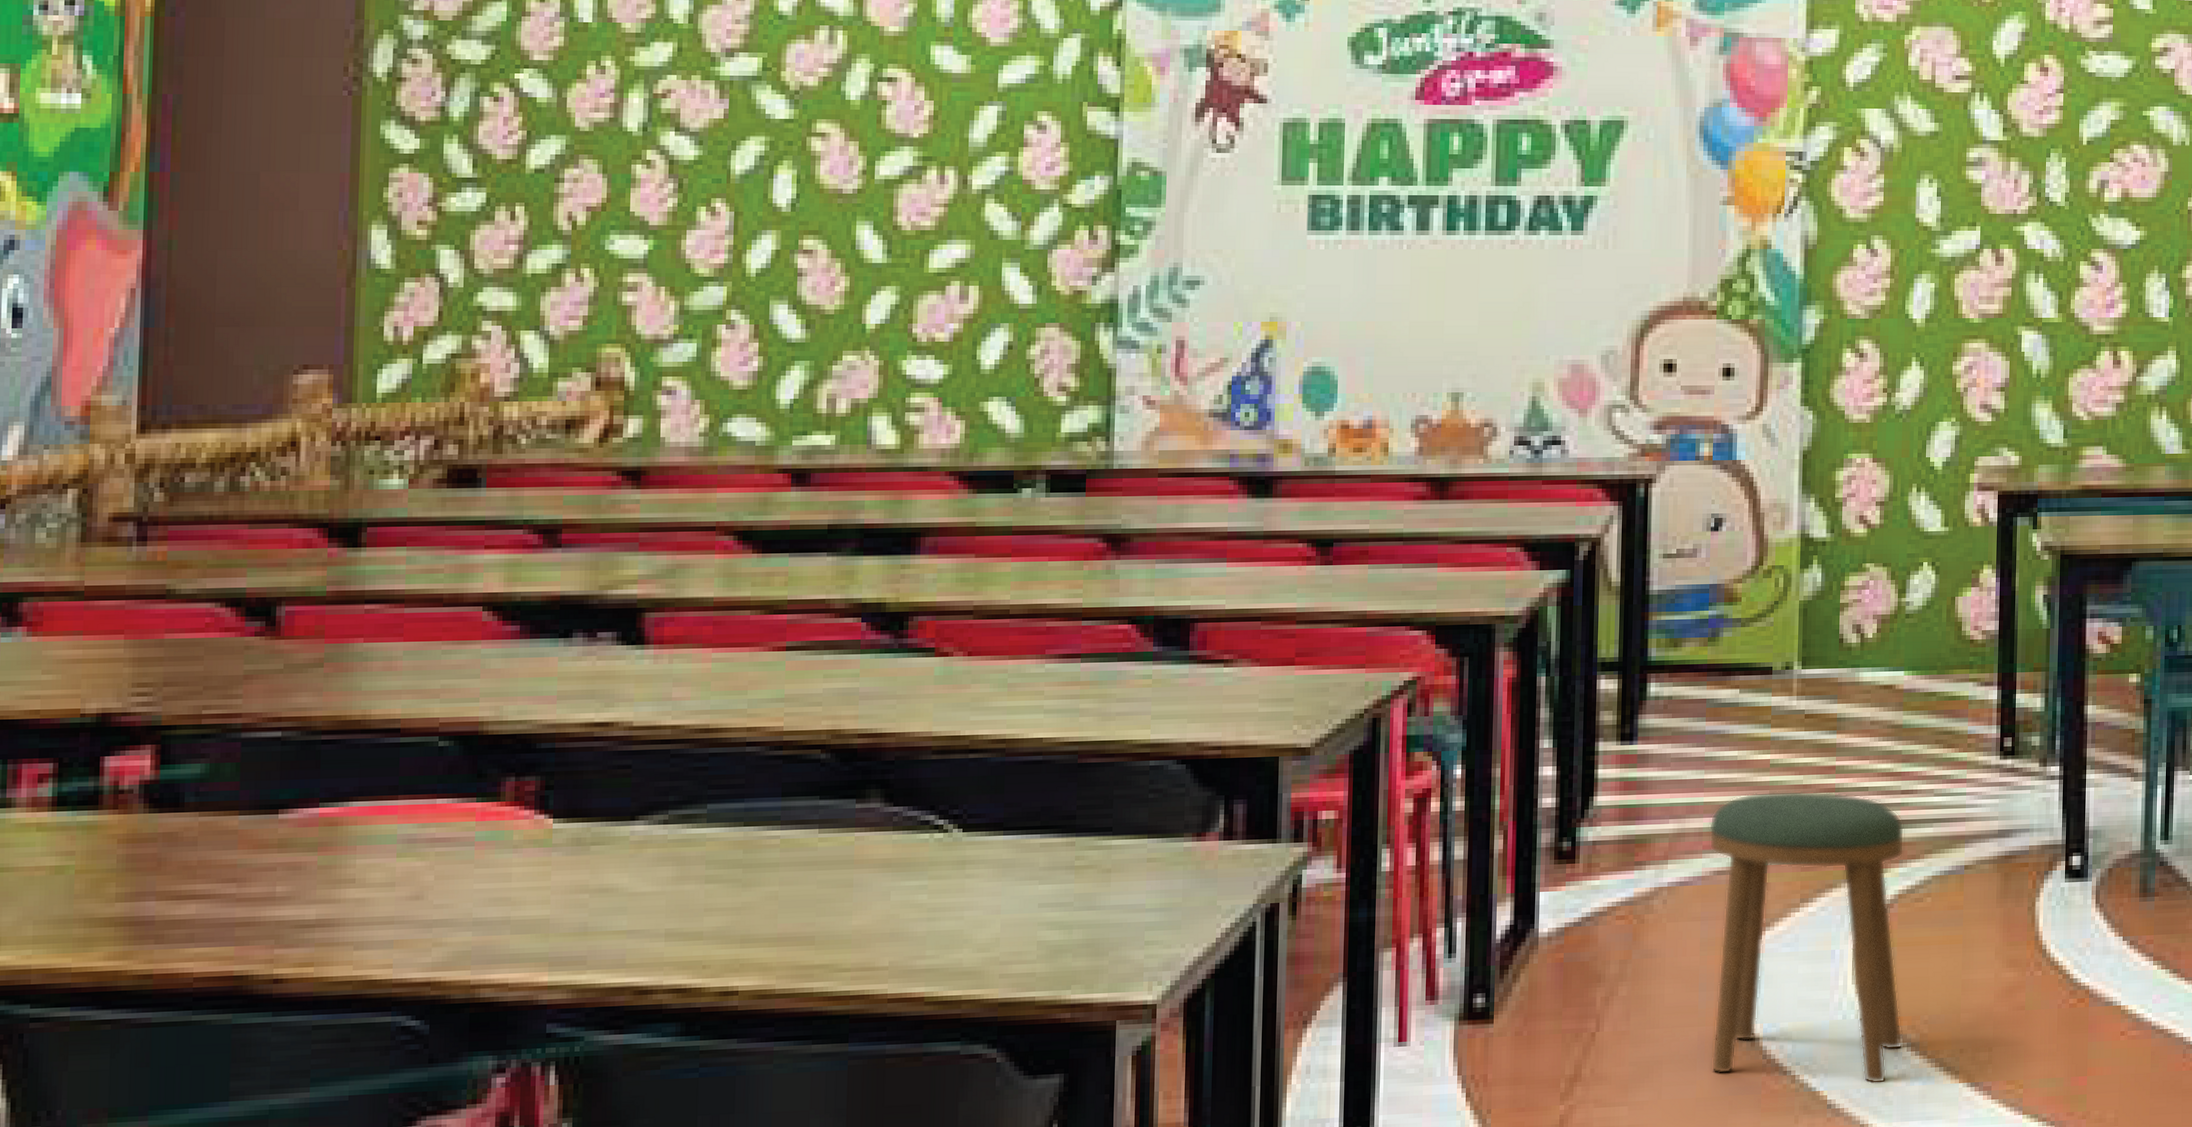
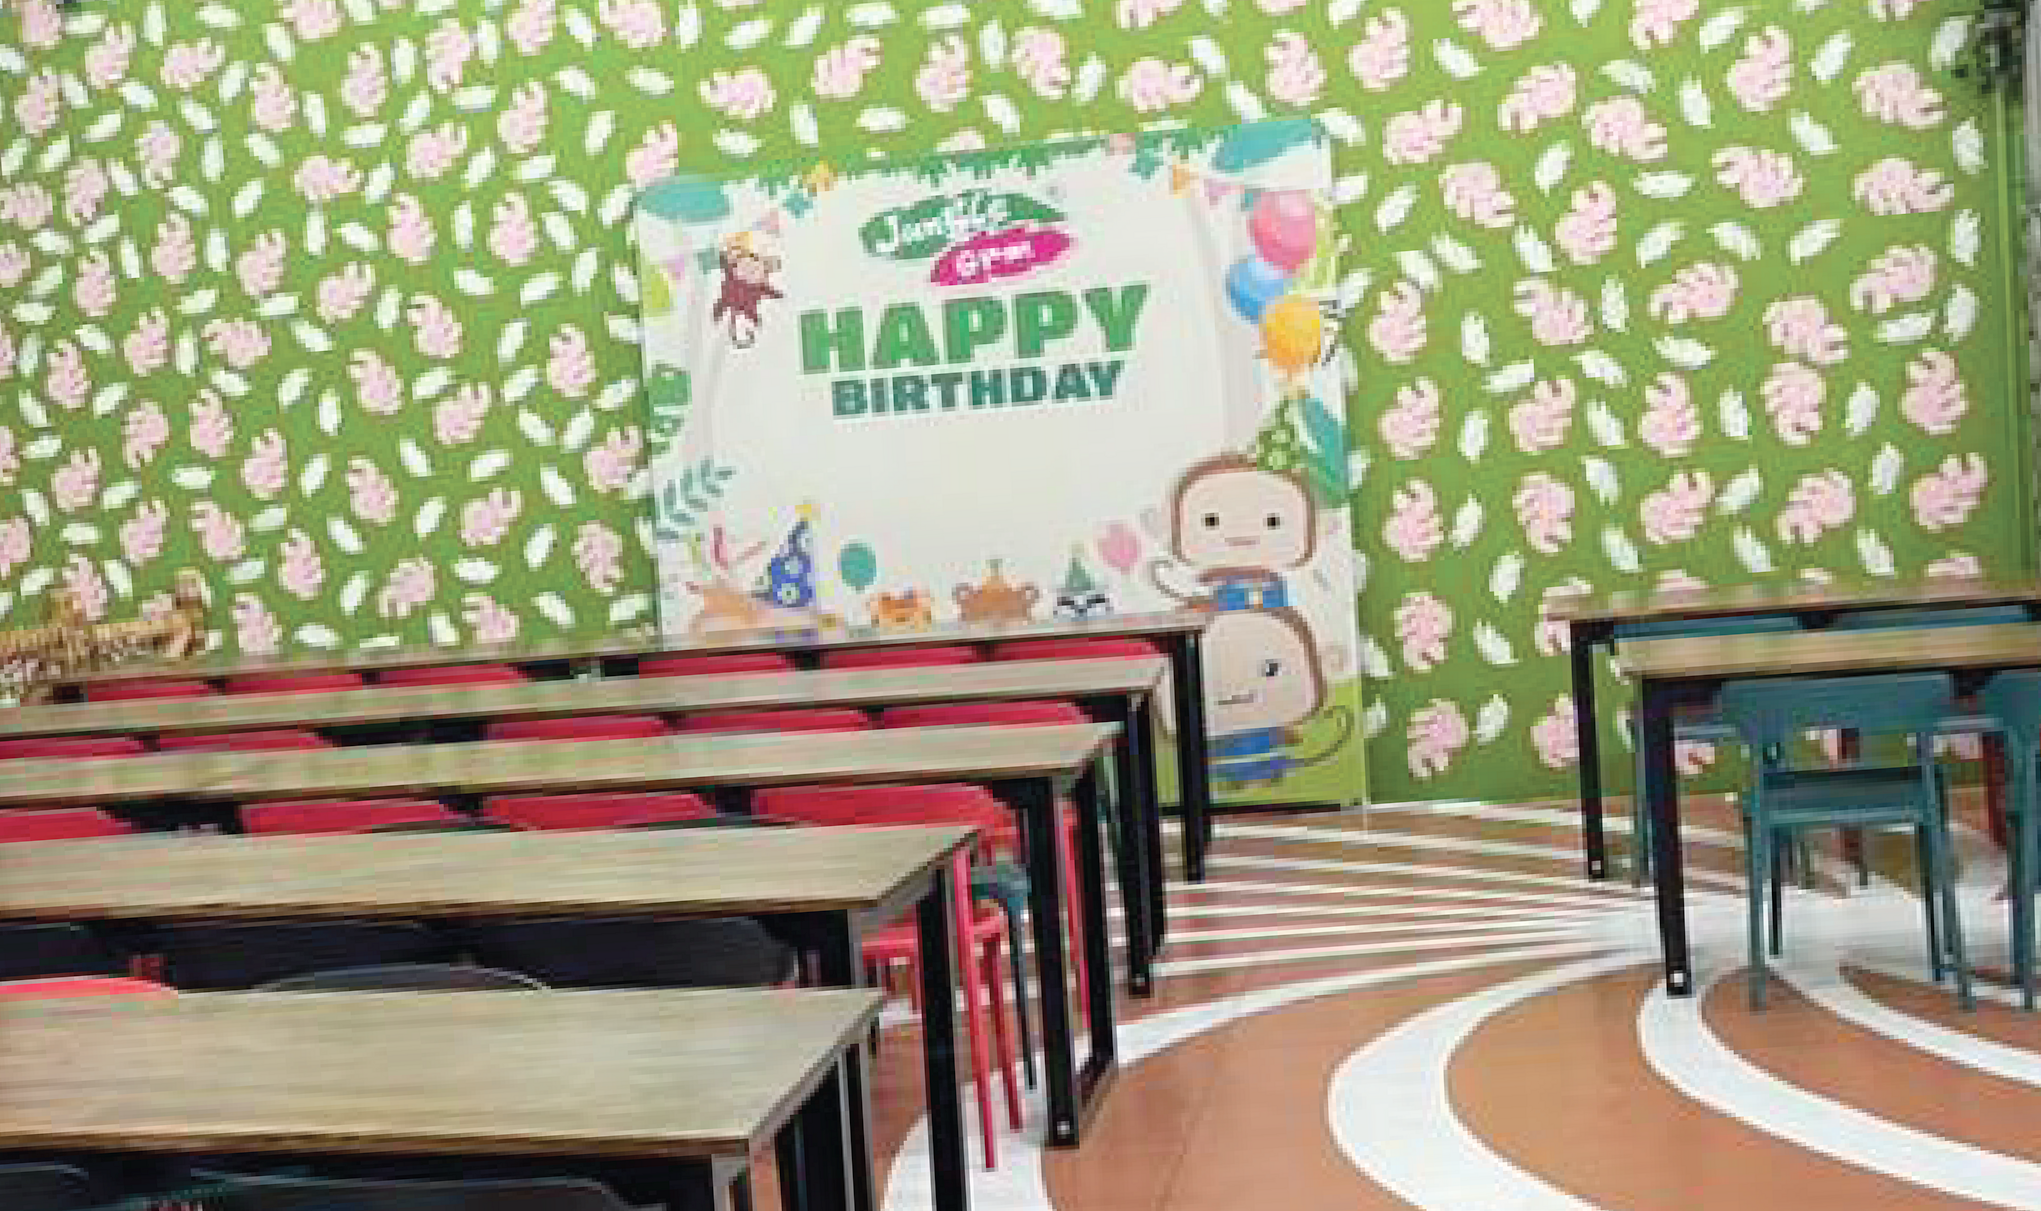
stool: present [1708,790,1905,1085] -> none [1284,920,1503,1198]

